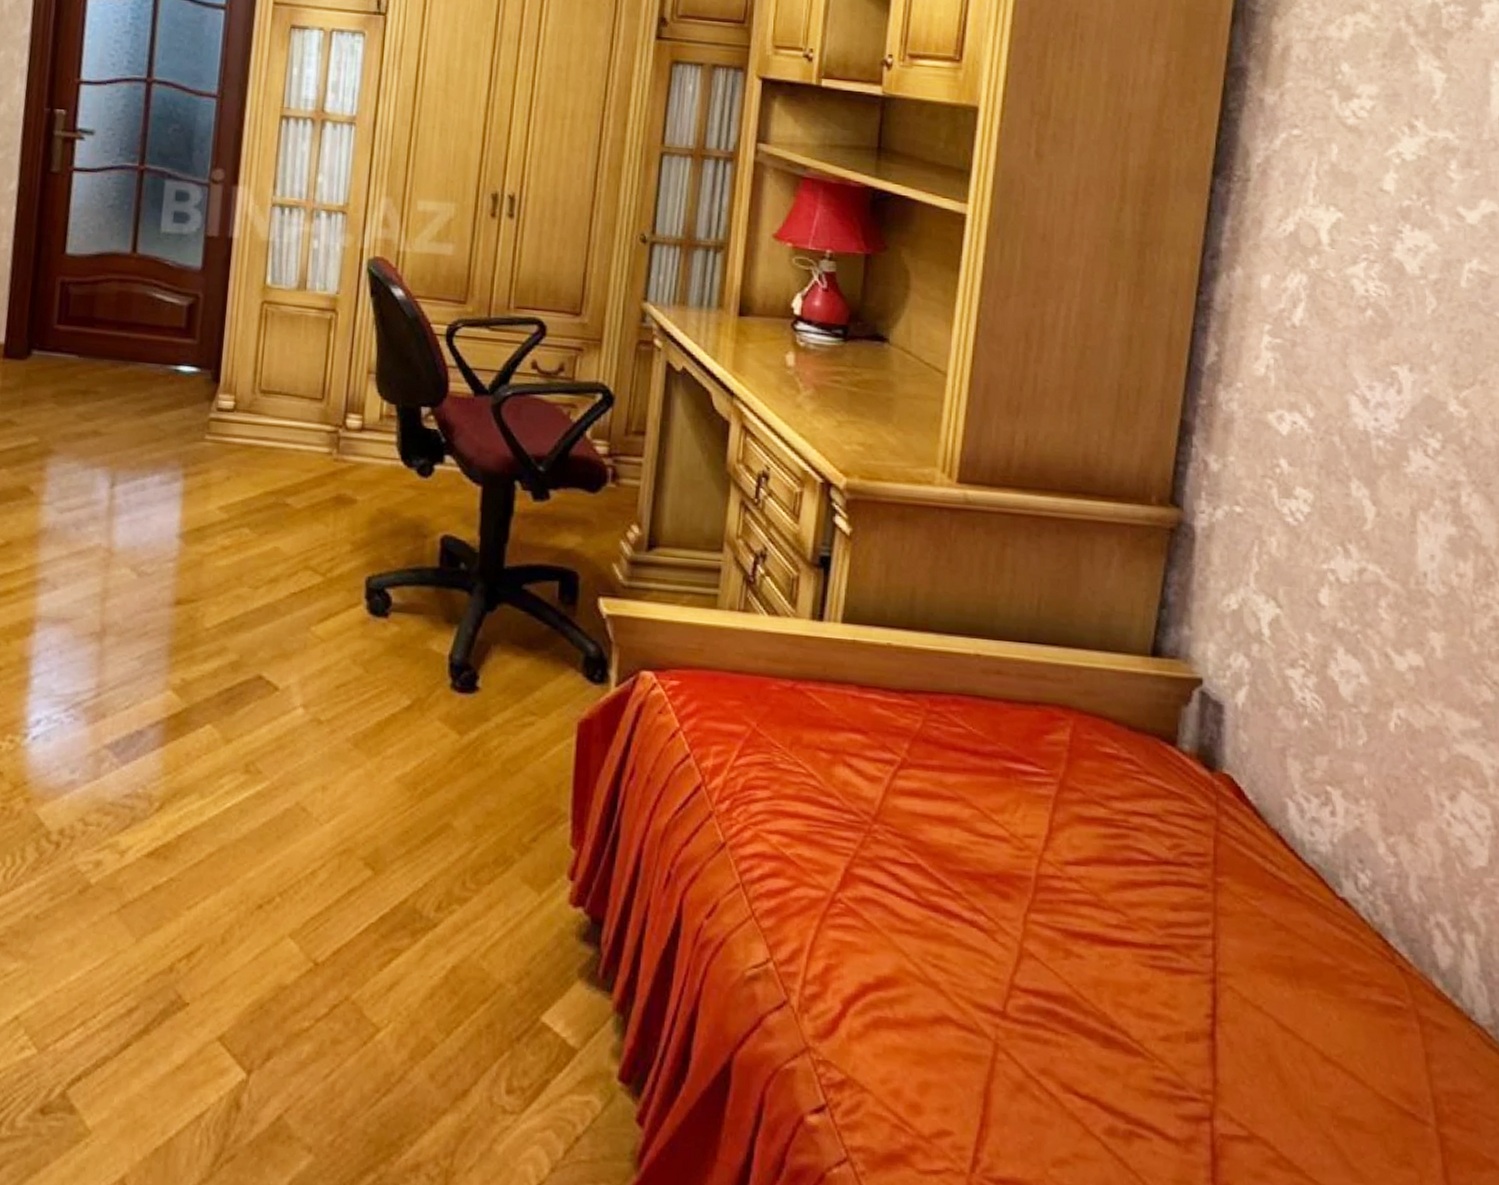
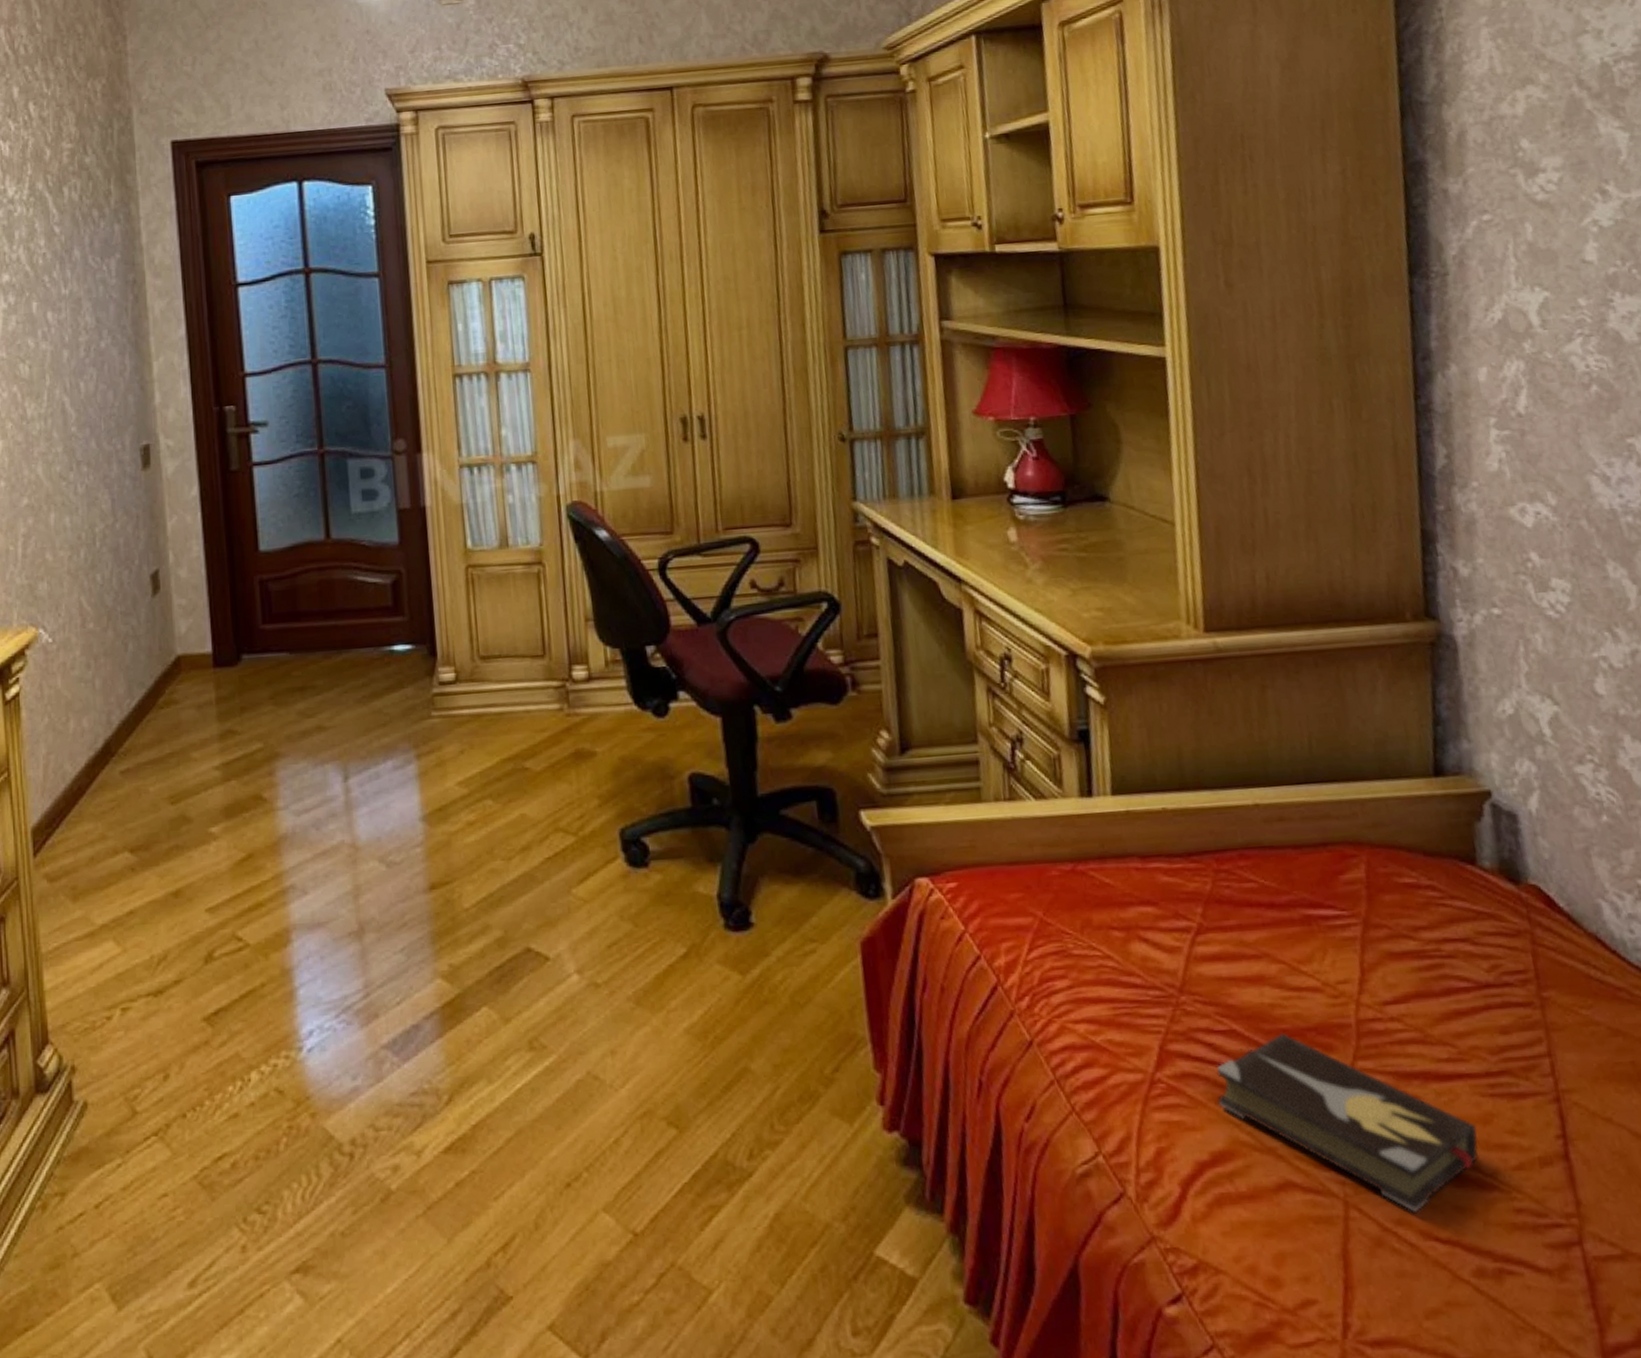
hardback book: none [892,875,1132,1065] -> present [1216,1033,1479,1212]

